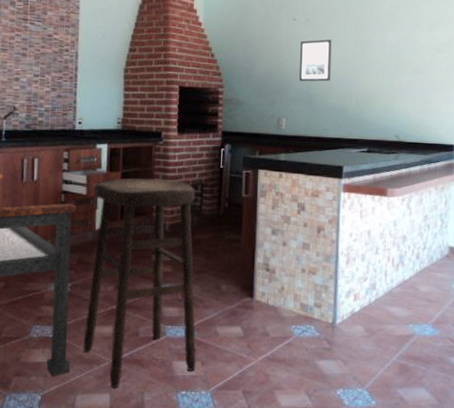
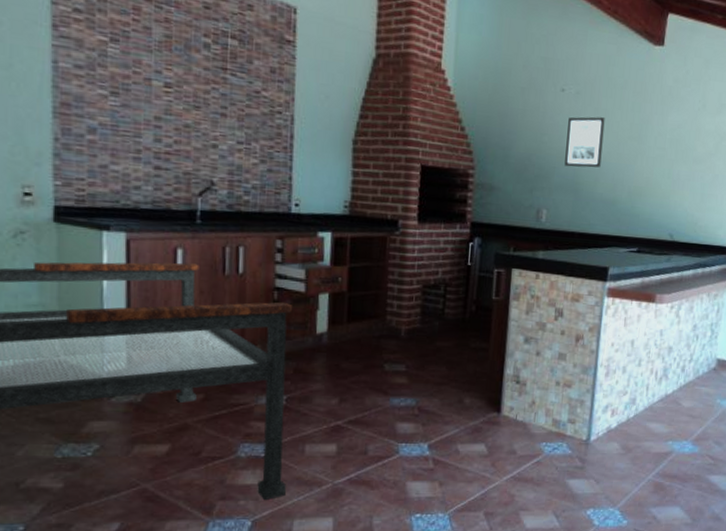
stool: present [83,178,197,388] -> none [301,274,438,511]

